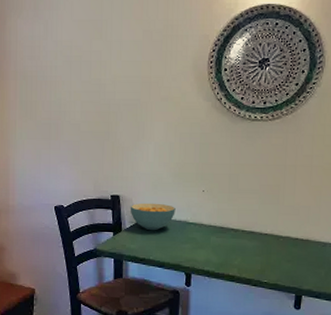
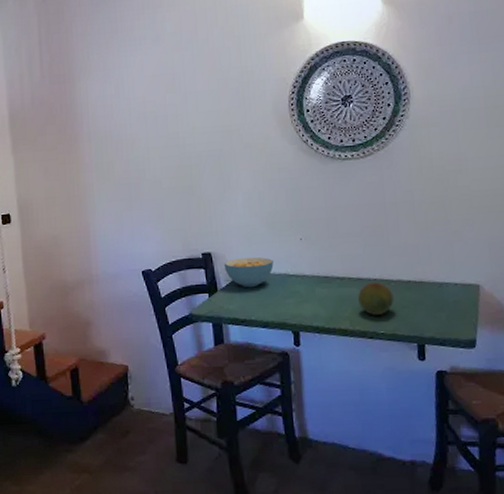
fruit: none [248,236,281,266] -> present [358,281,394,315]

